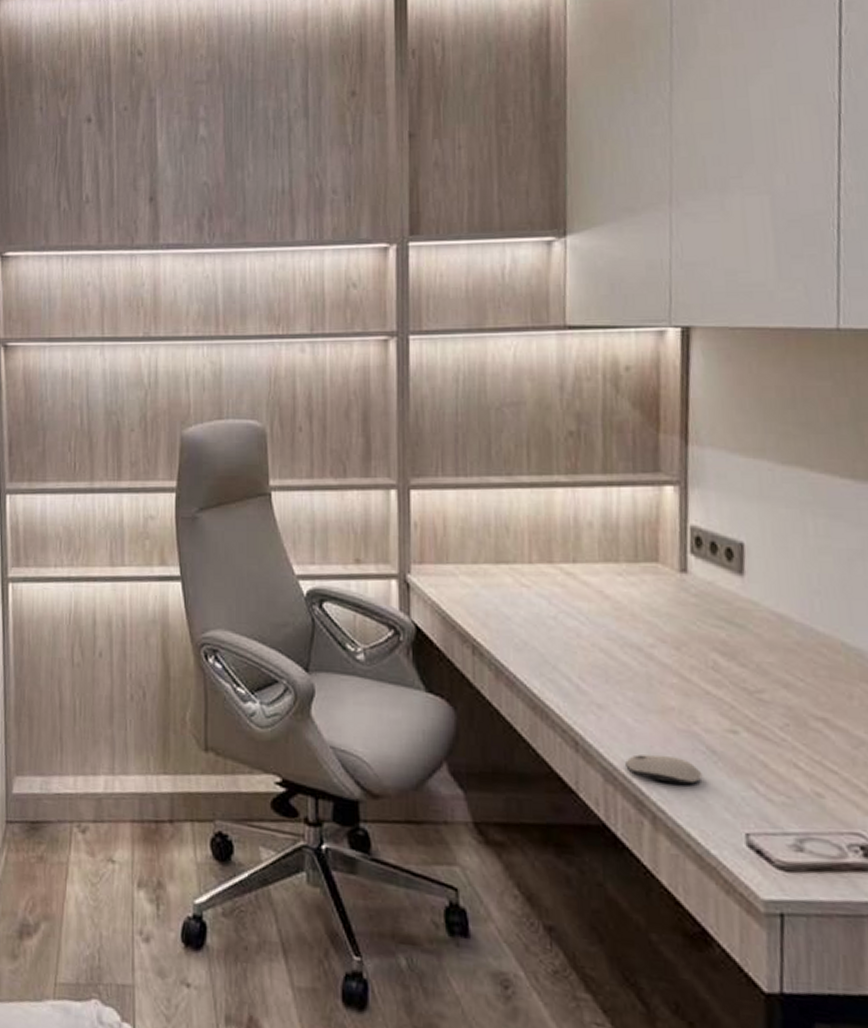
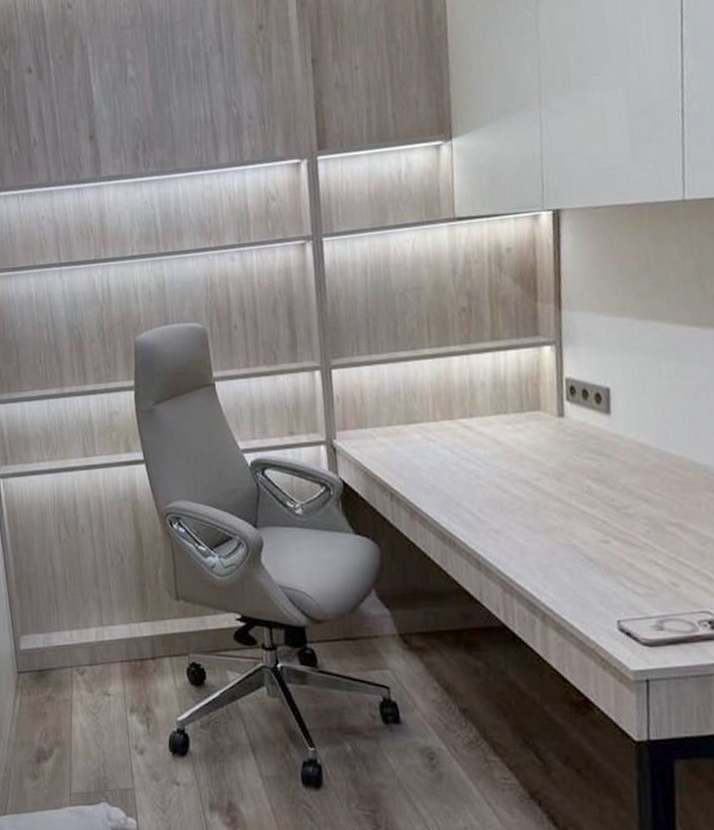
computer mouse: present [625,754,703,785] -> none [519,565,582,587]

